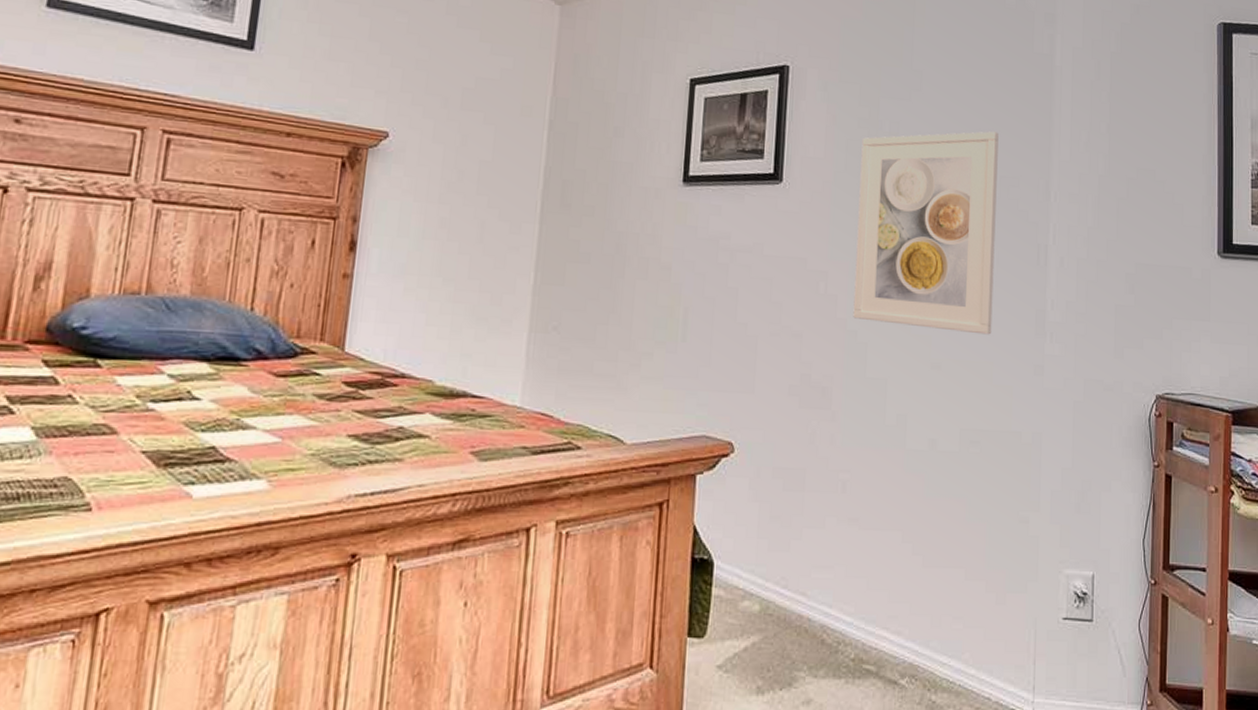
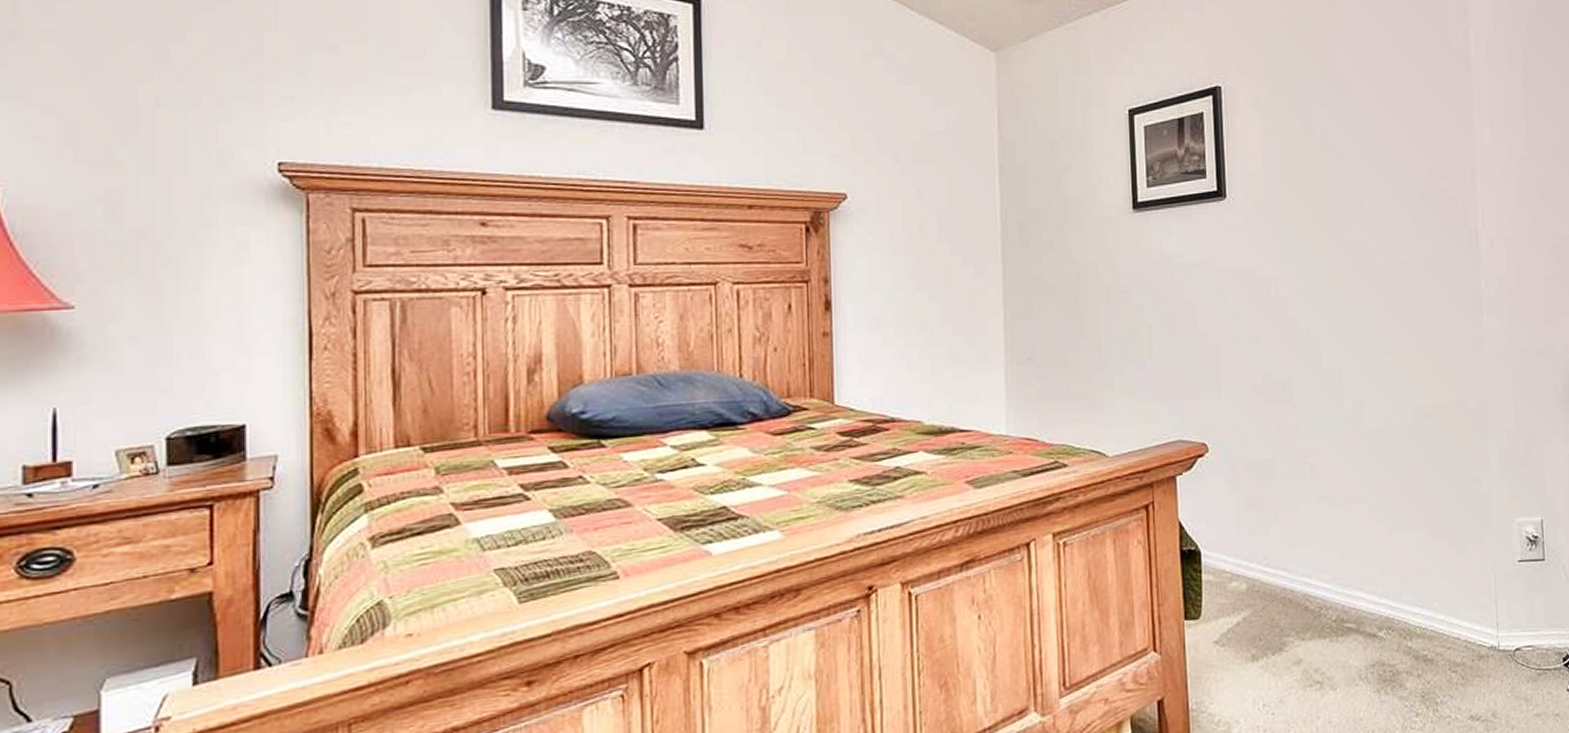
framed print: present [853,131,999,335] -> none [1297,128,1433,318]

